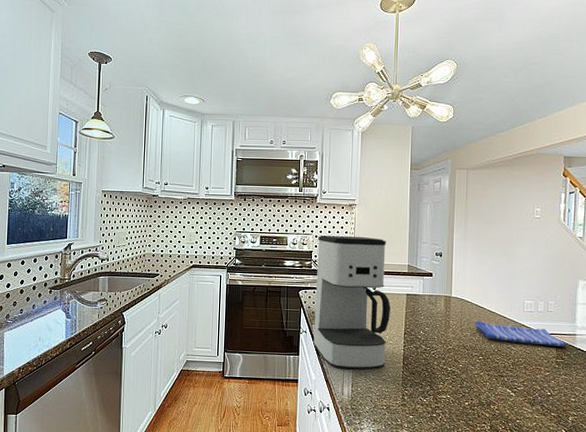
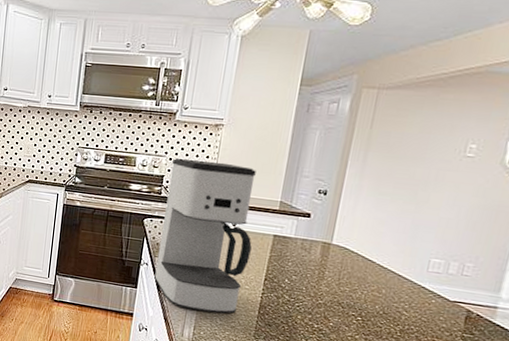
dish towel: present [474,320,568,347] -> none [357,275,483,320]

